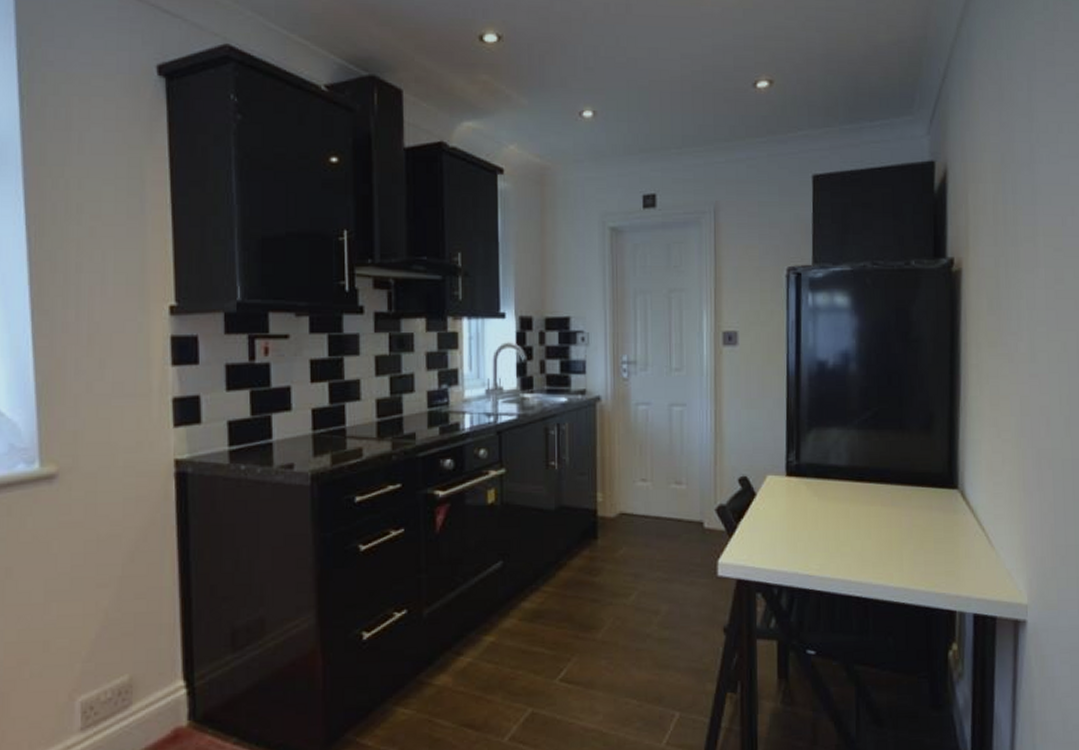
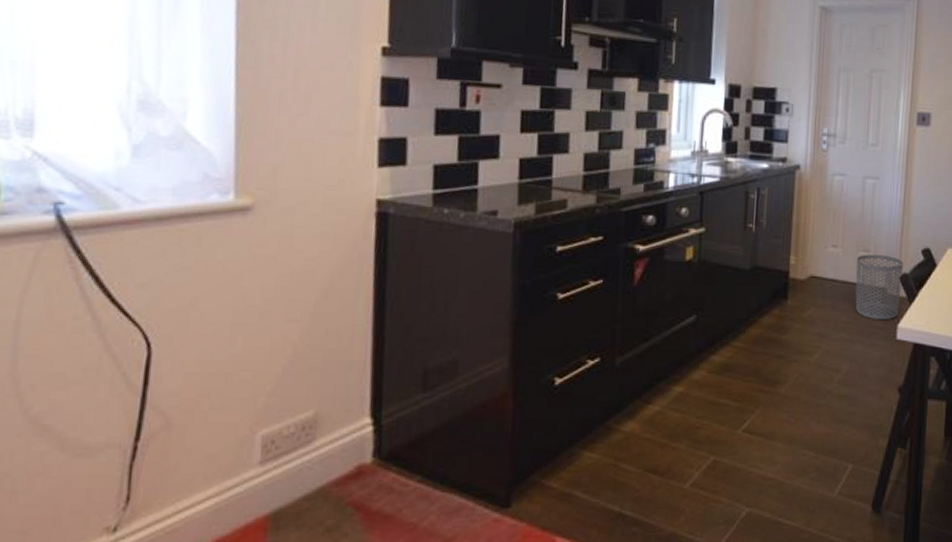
waste bin: none [668,486,720,557] -> present [855,254,904,321]

